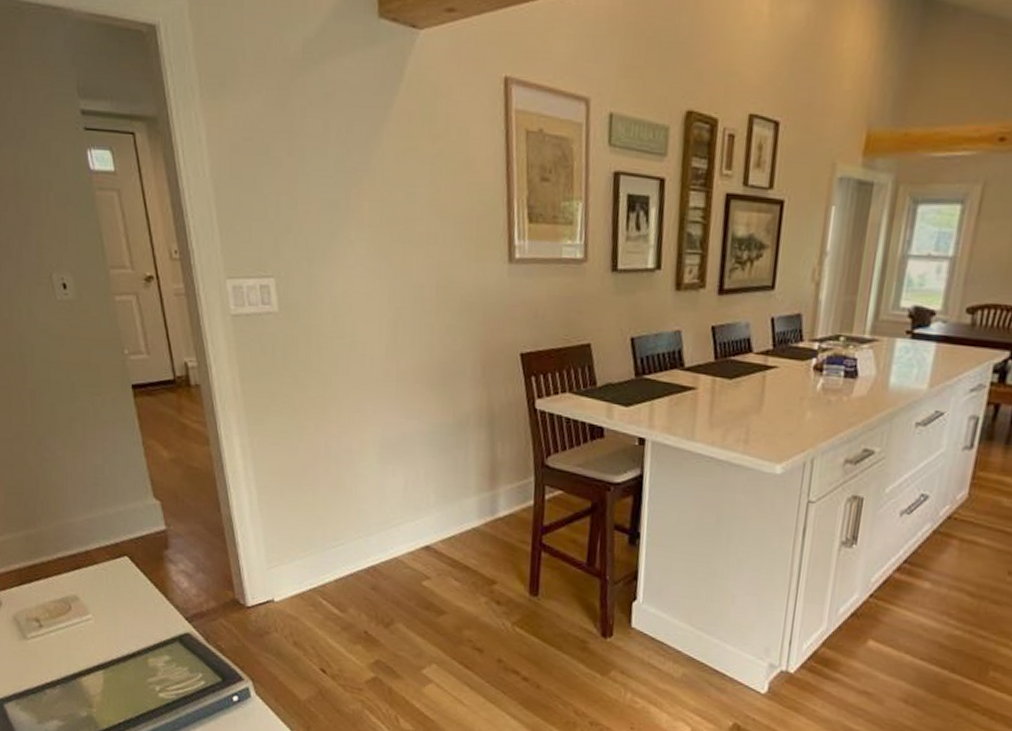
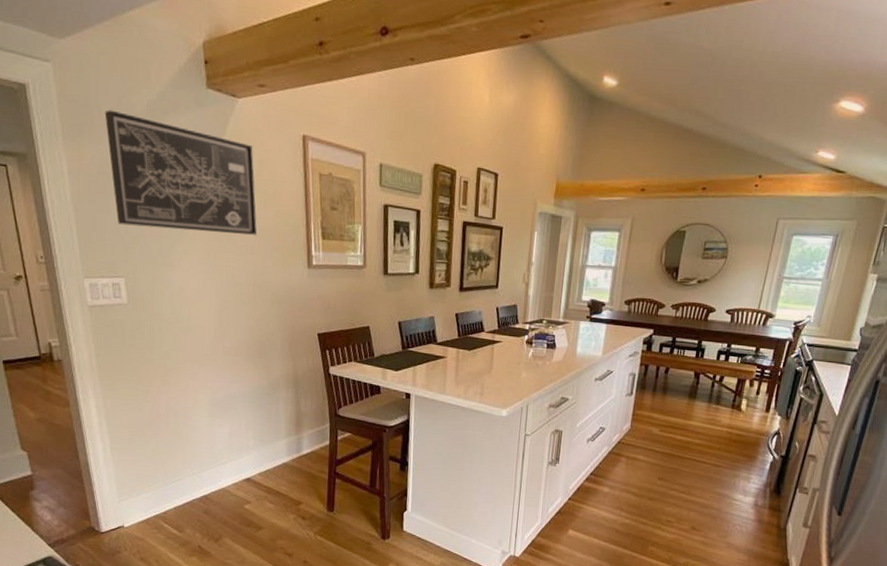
wall art: none [250,54,442,218] -> present [104,110,257,235]

